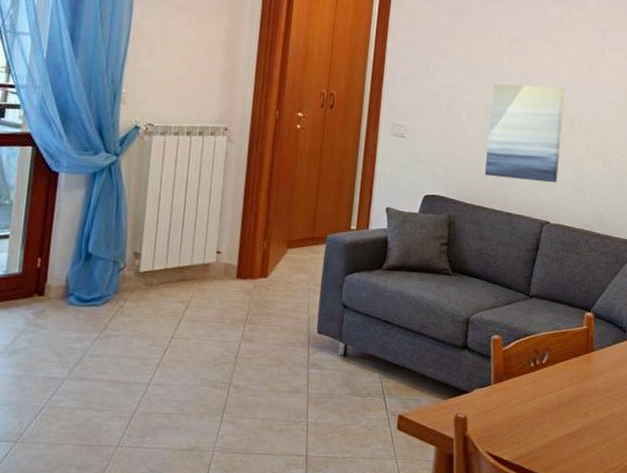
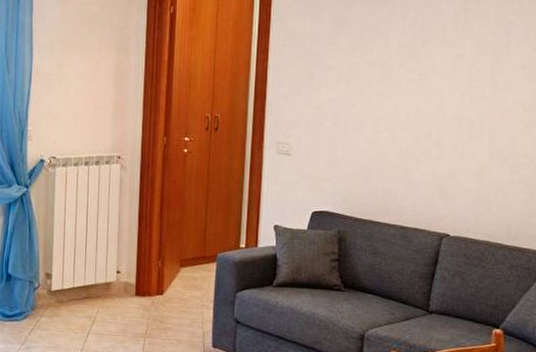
wall art: present [484,83,565,183] -> none [375,91,463,194]

